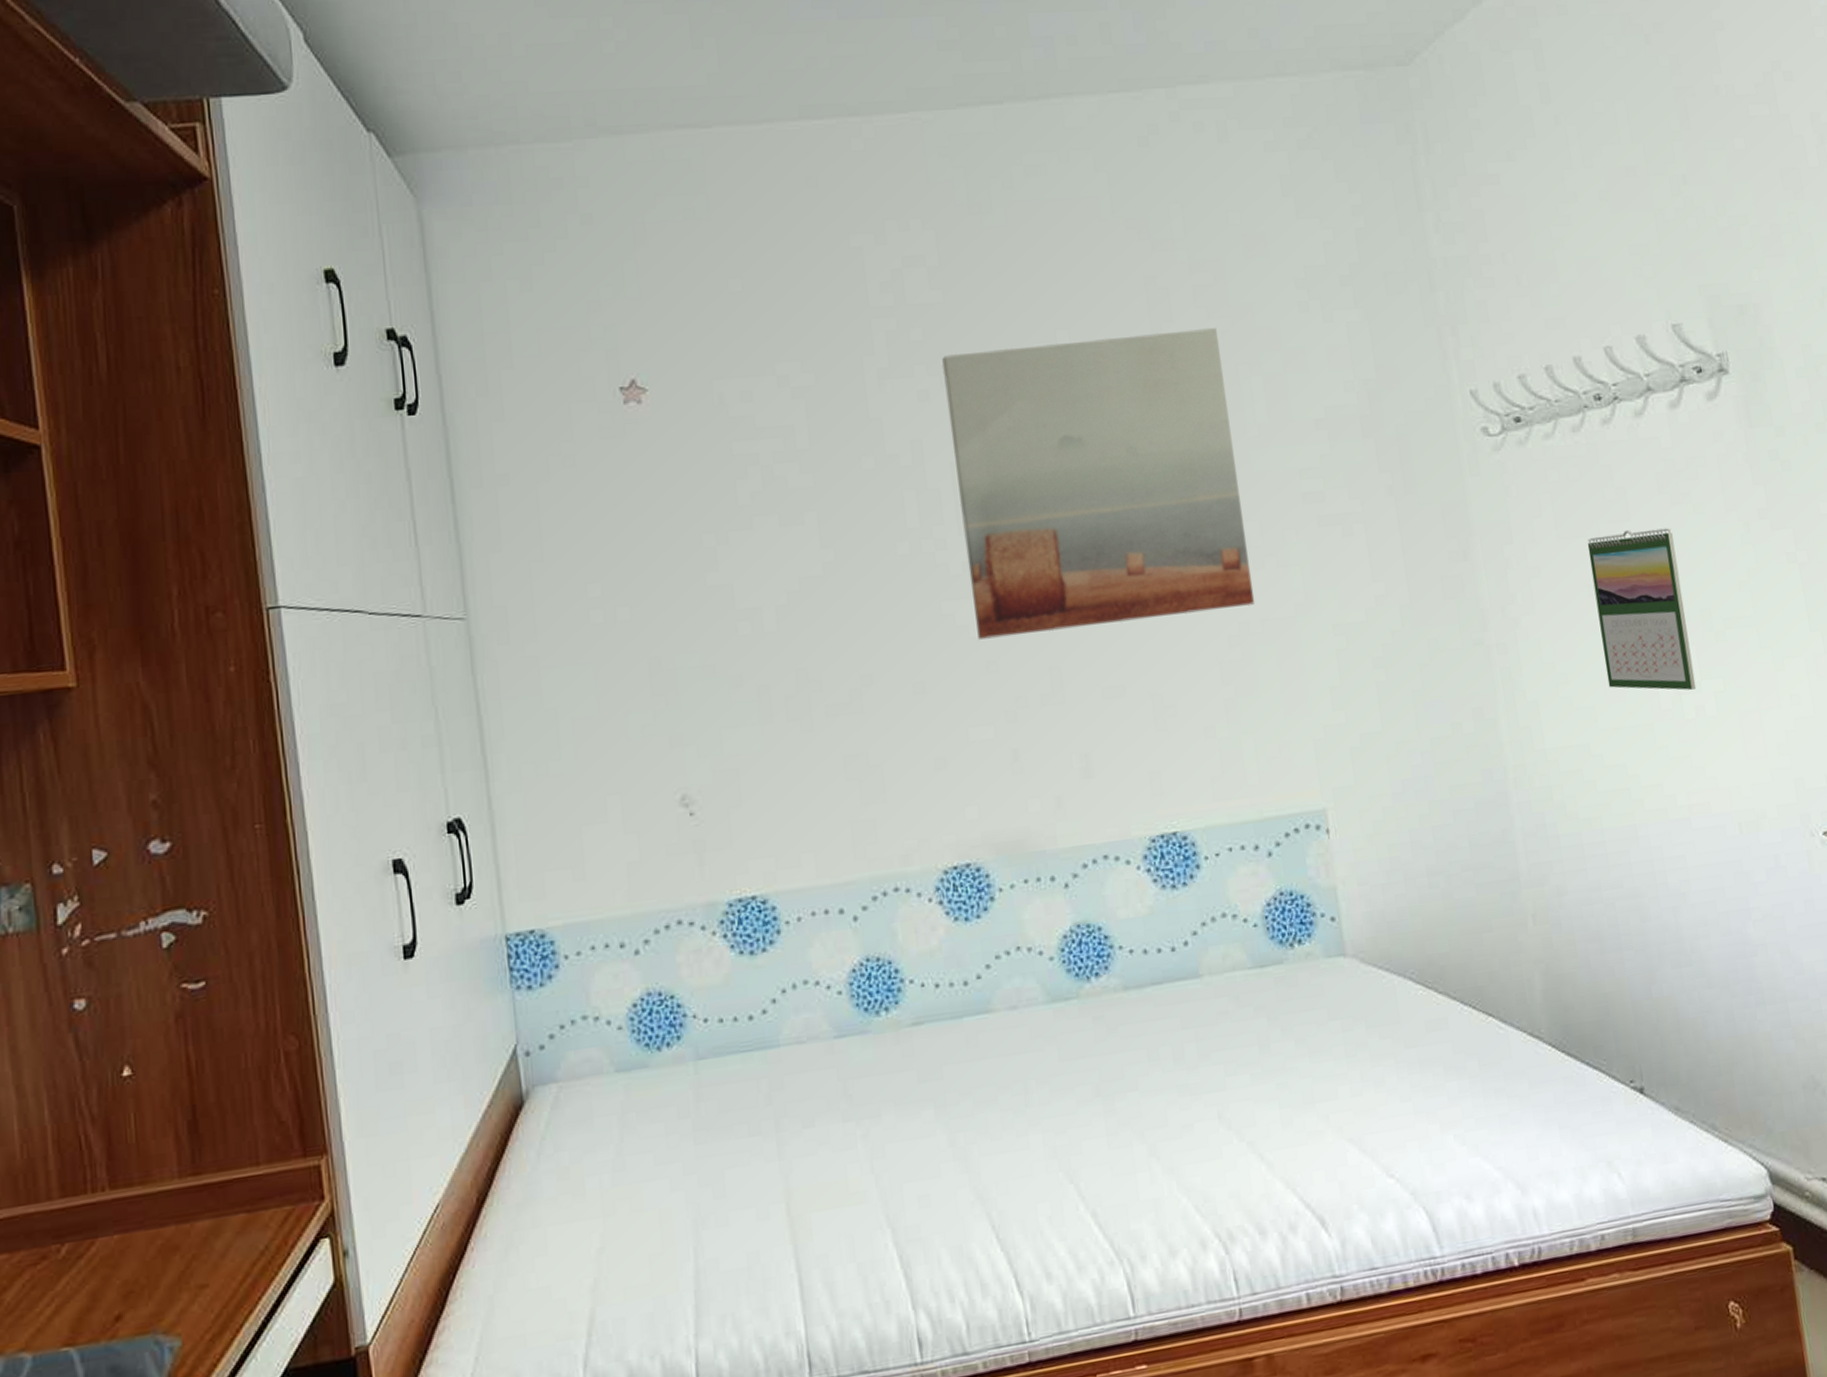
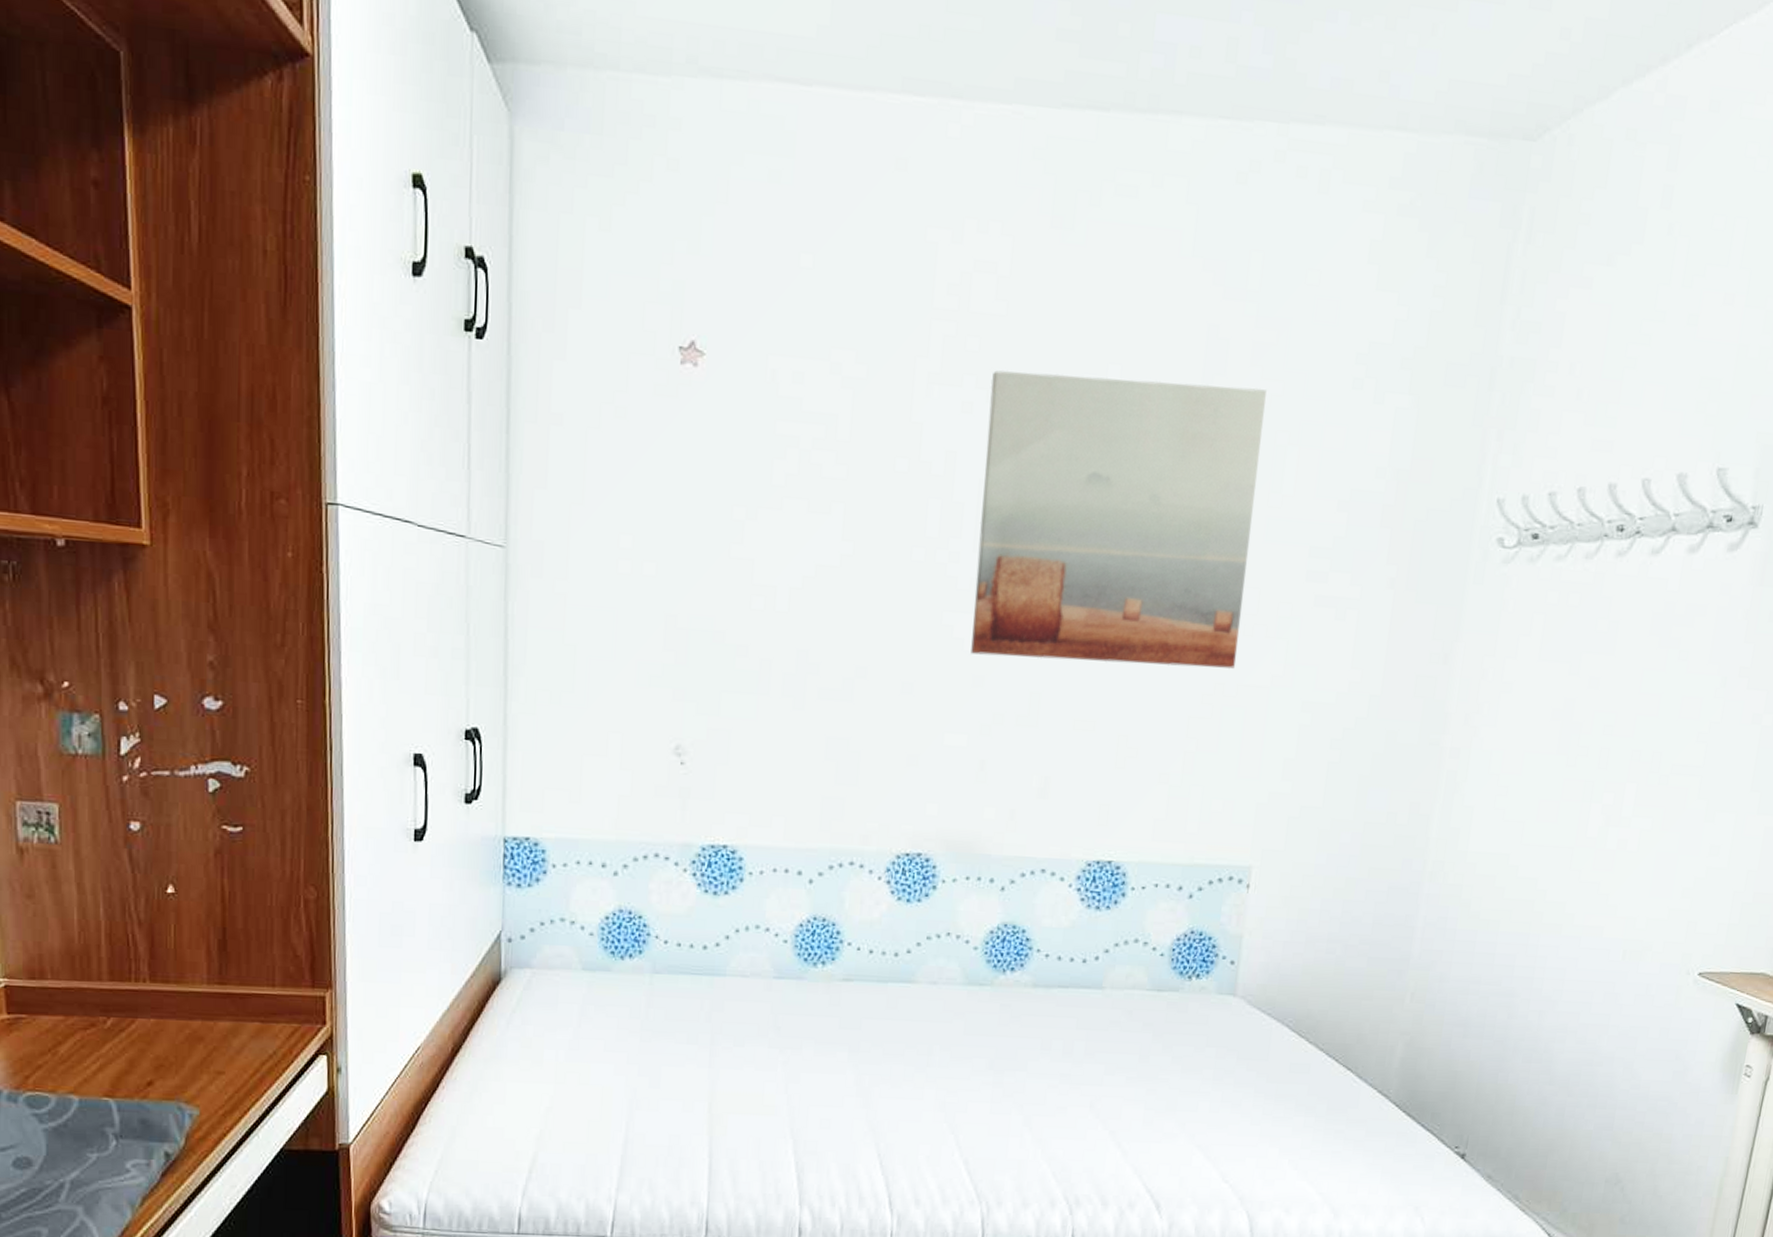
calendar: present [1587,528,1697,691] -> none [1544,664,1651,824]

